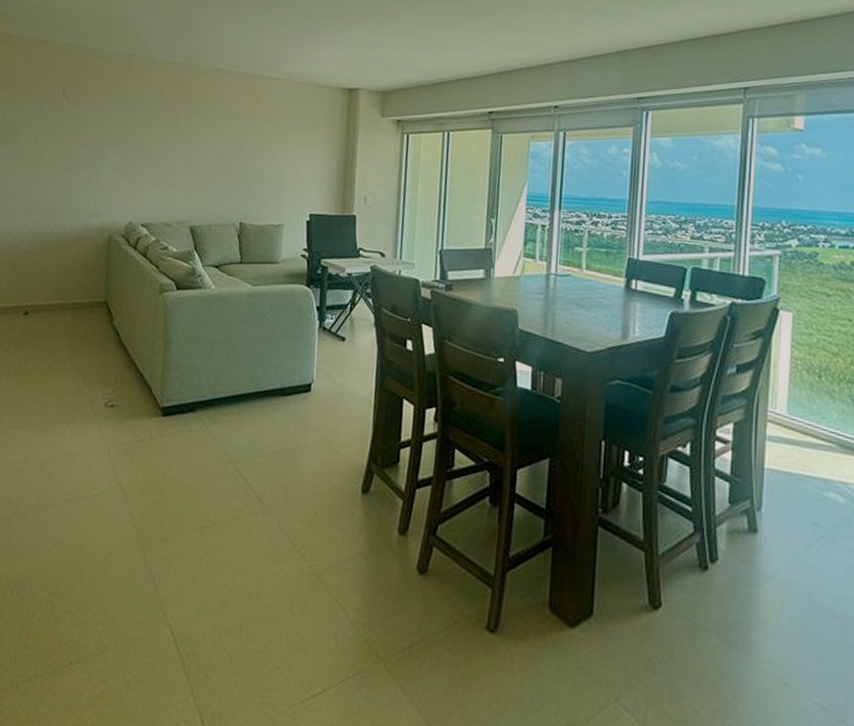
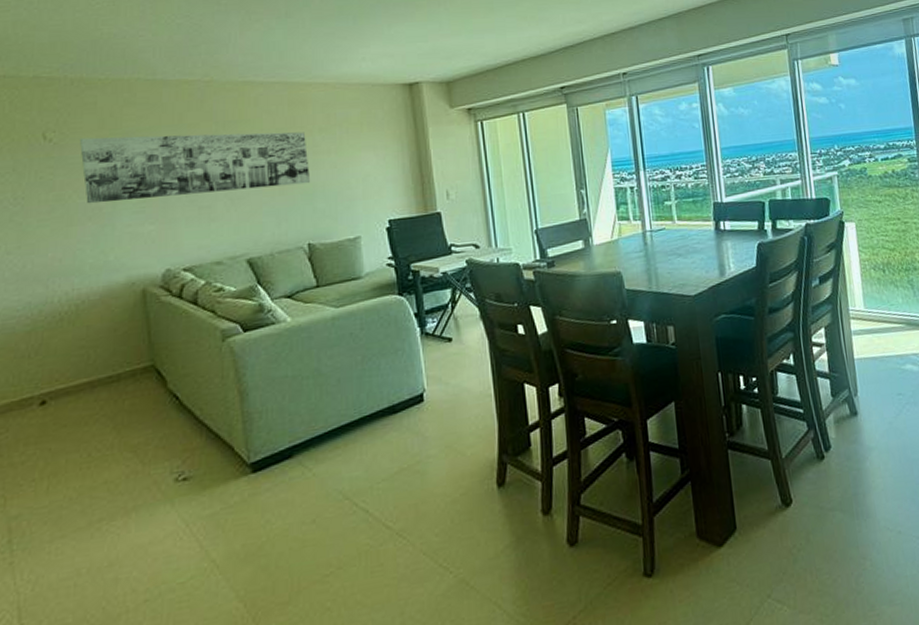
wall art: none [83,99,255,168] -> present [80,132,310,204]

